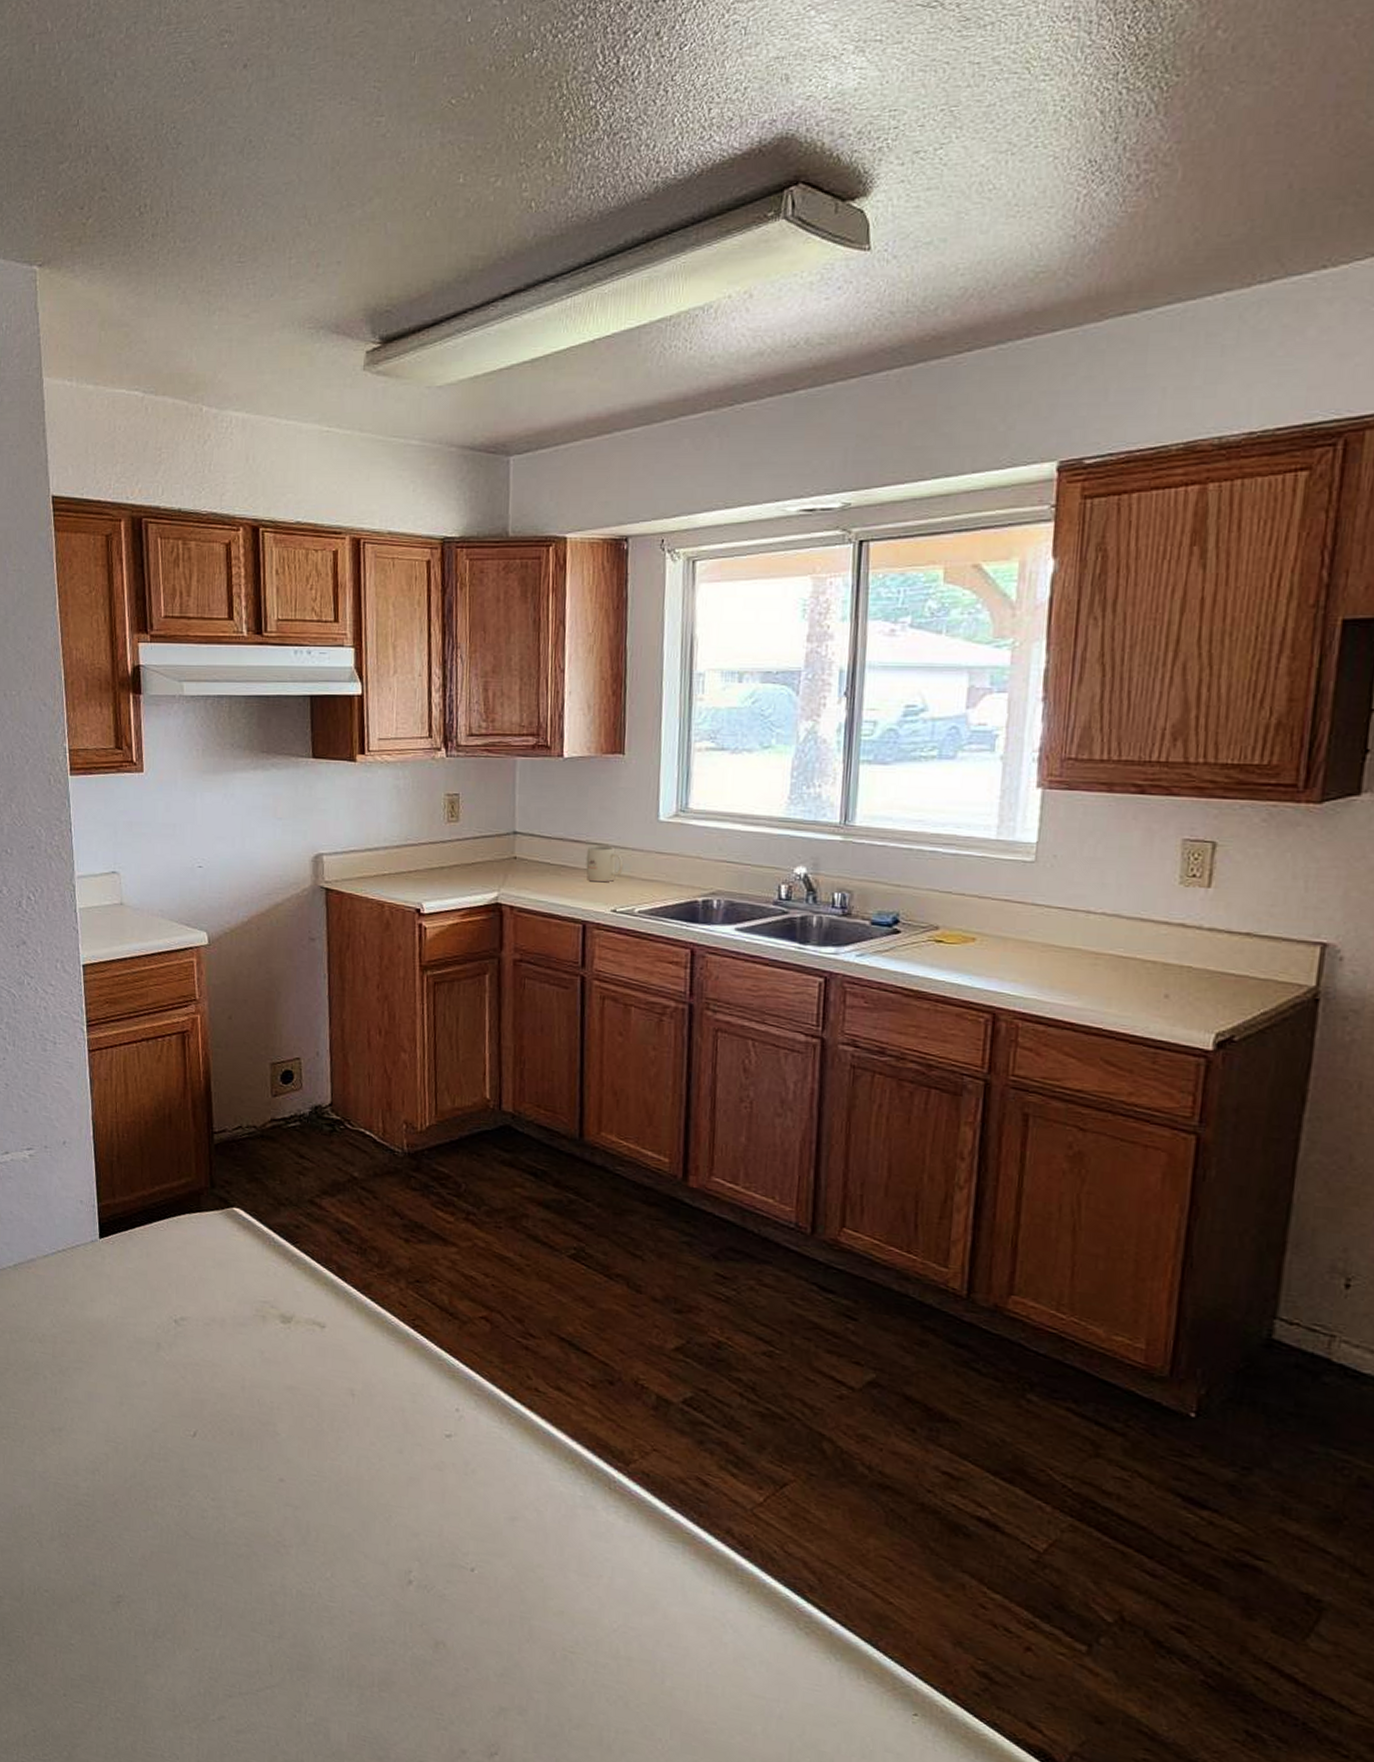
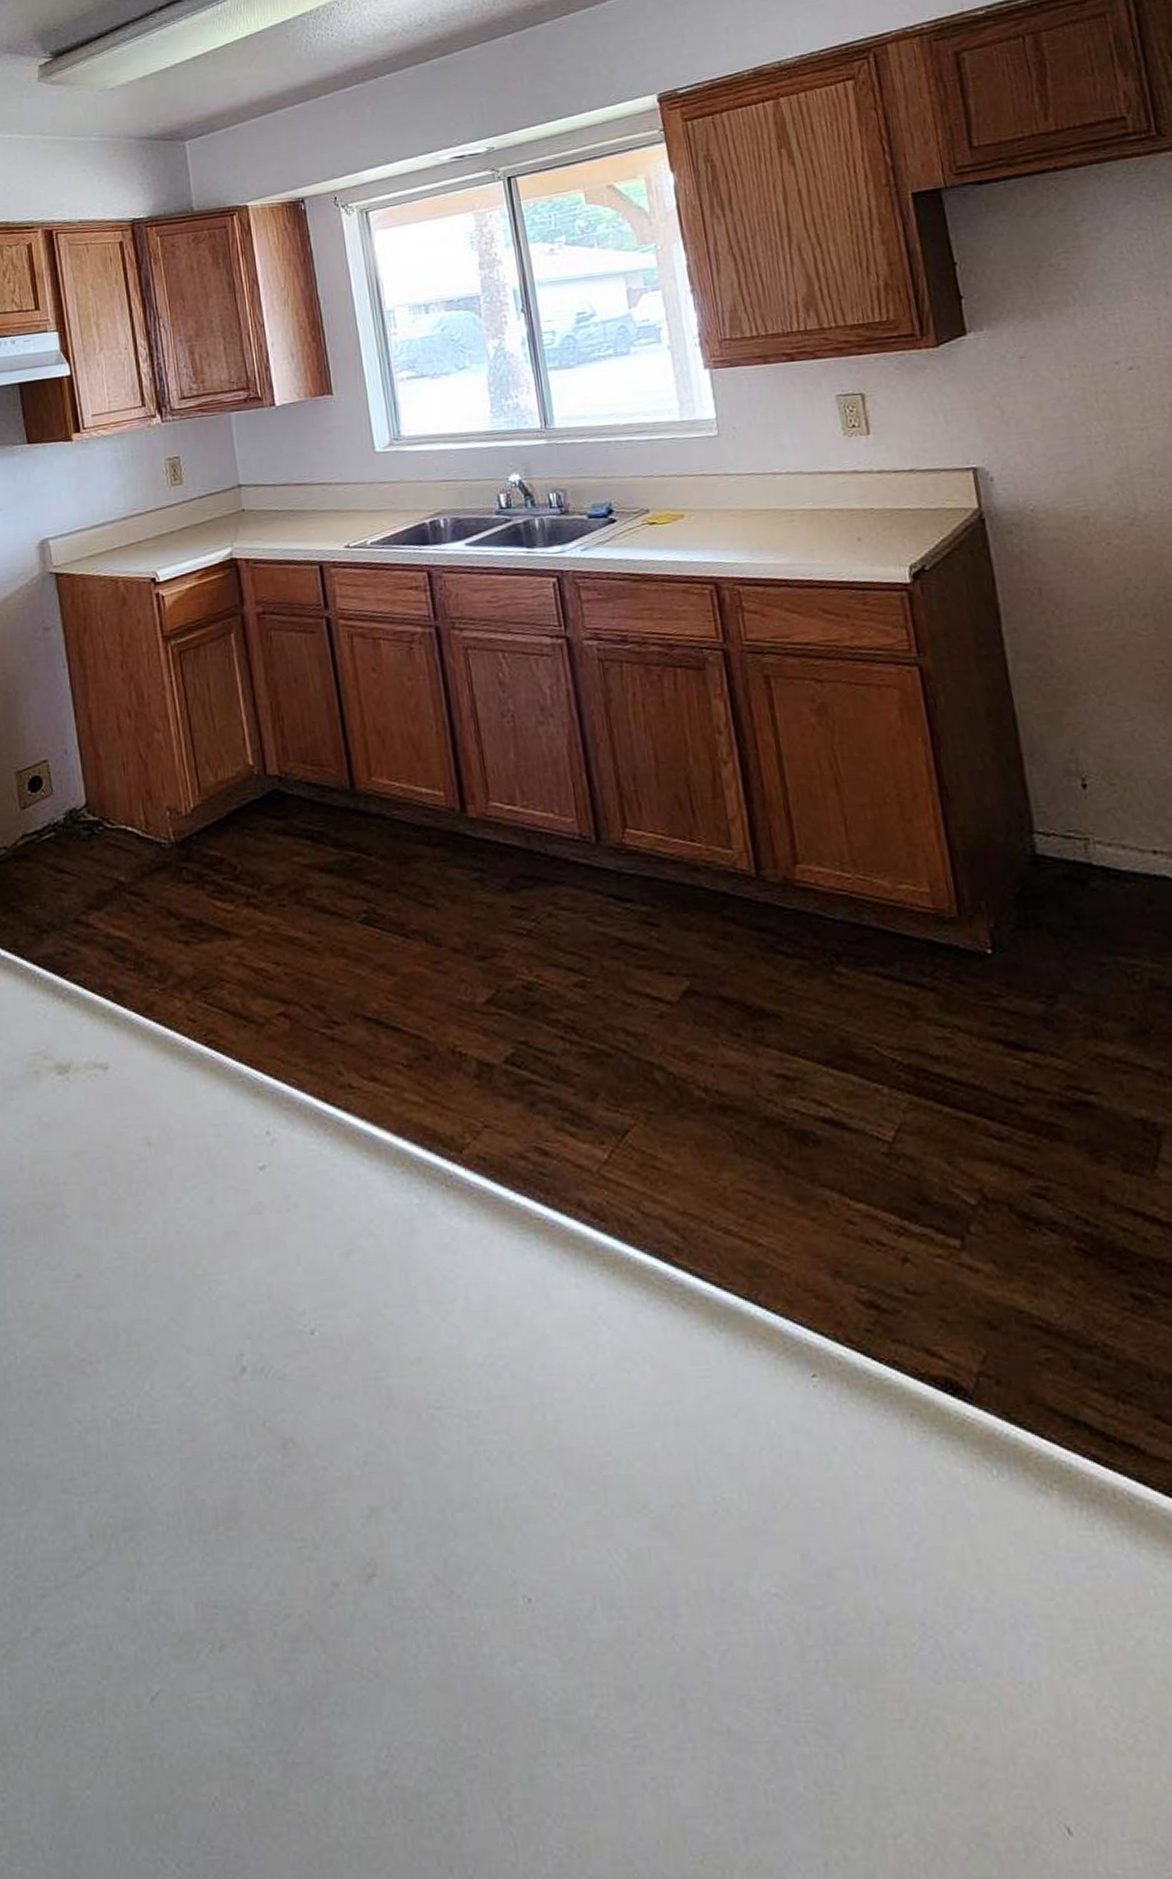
mug: present [586,845,624,883] -> none [311,483,350,522]

